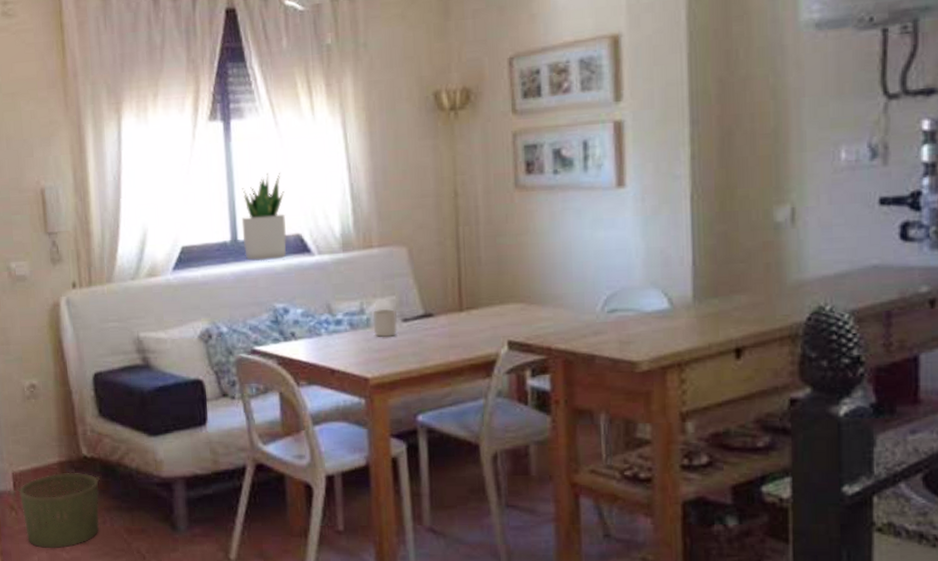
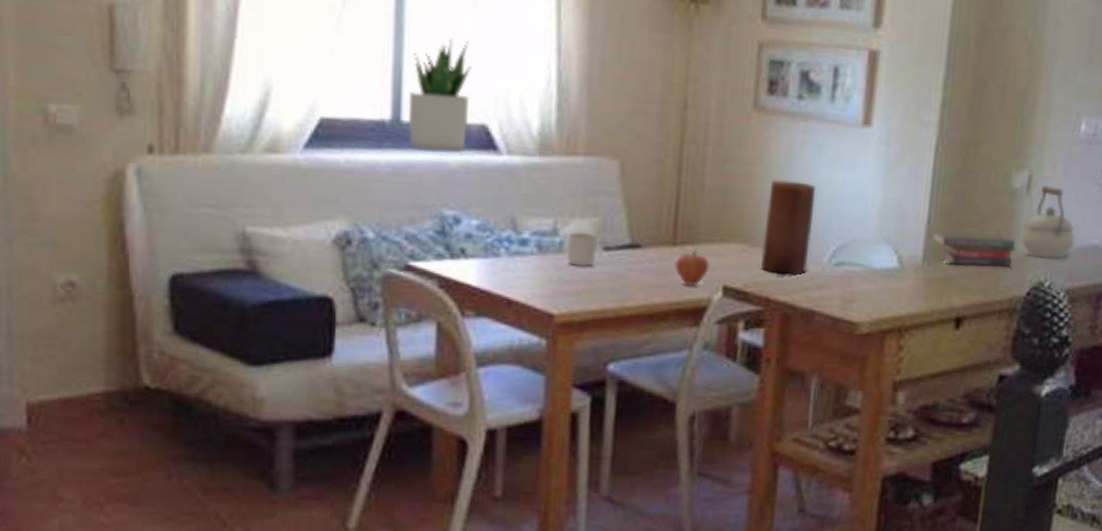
basket: present [17,472,100,549] -> none [33,407,167,510]
fruit: none [462,313,494,343] -> present [673,250,710,286]
candle: none [538,244,583,327] -> present [761,179,817,276]
books: none [700,266,788,301] -> present [933,232,1016,267]
kettle: none [792,215,853,285] -> present [1020,186,1075,260]

